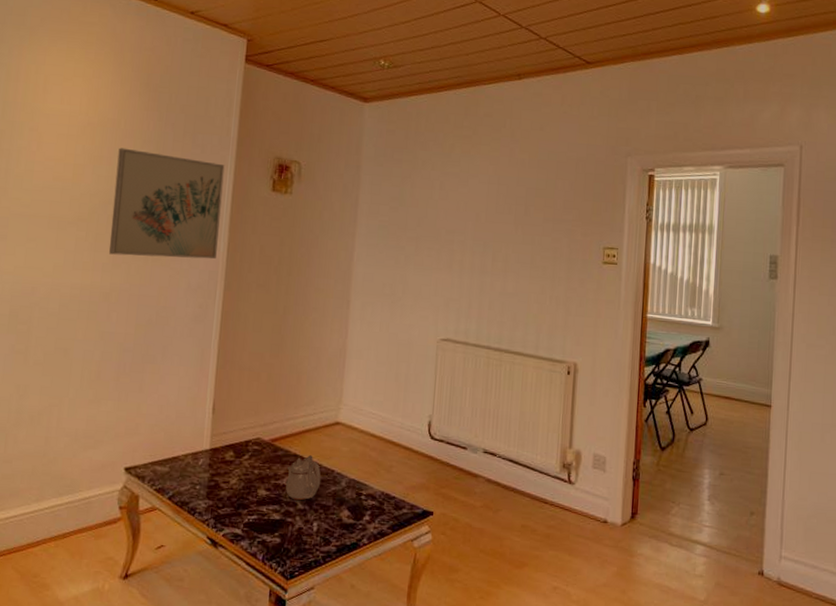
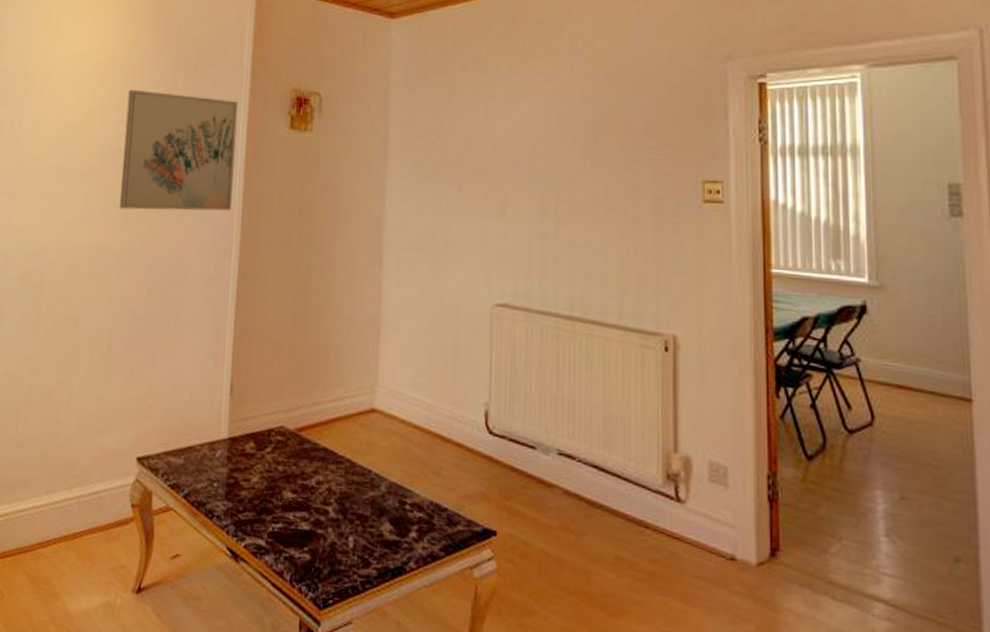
teapot: present [286,455,321,501] -> none [315,450,357,508]

